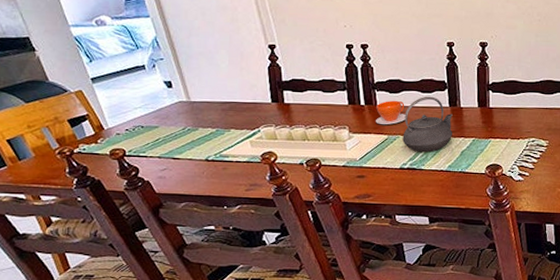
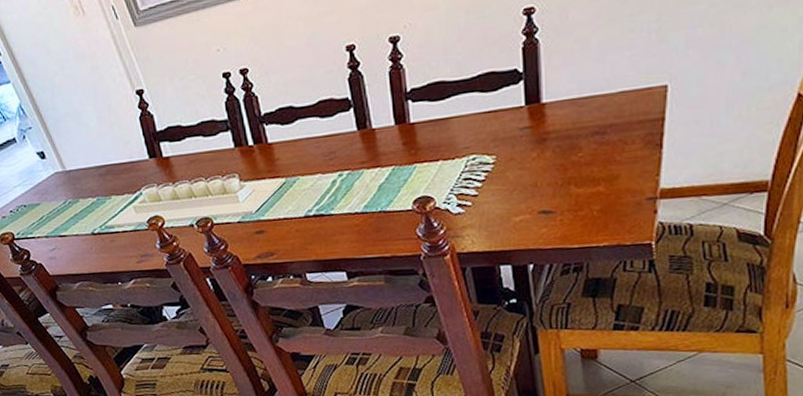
teacup: present [376,101,406,125] -> none [267,133,305,167]
teapot: present [402,96,453,153] -> none [302,120,366,194]

